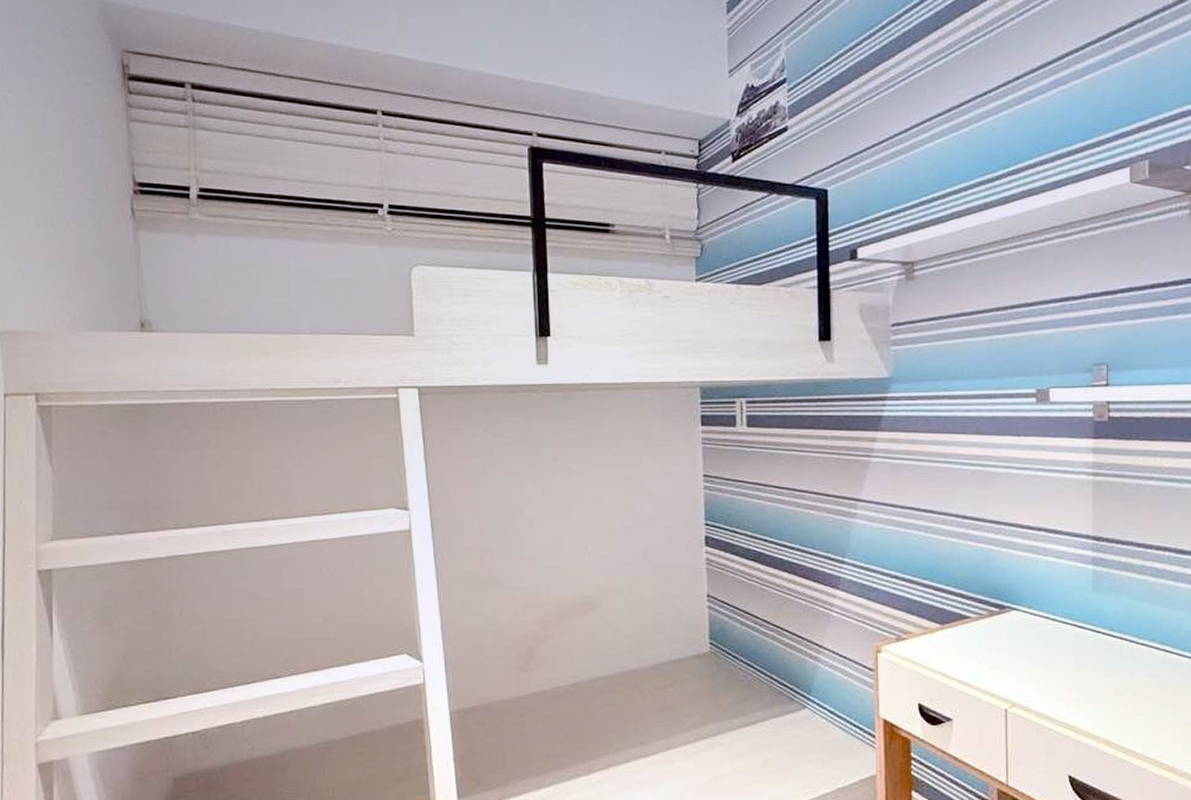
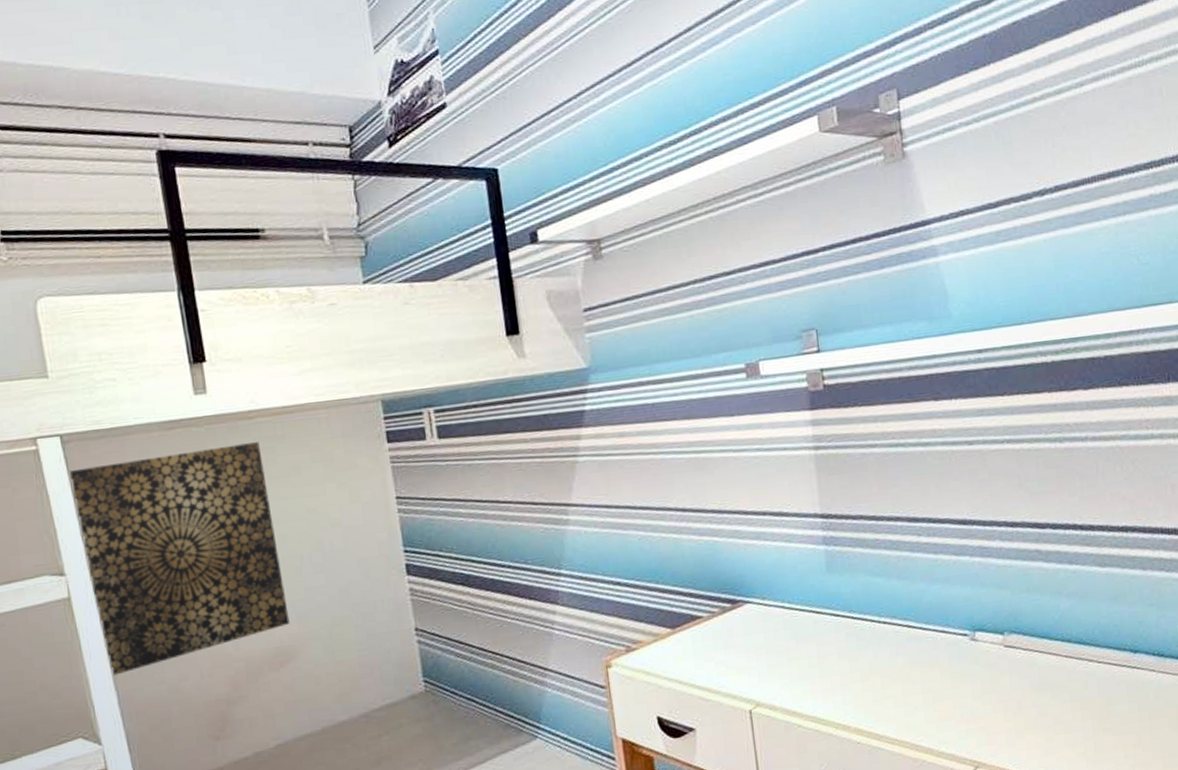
wall art: none [422,412,597,603] -> present [69,442,290,676]

